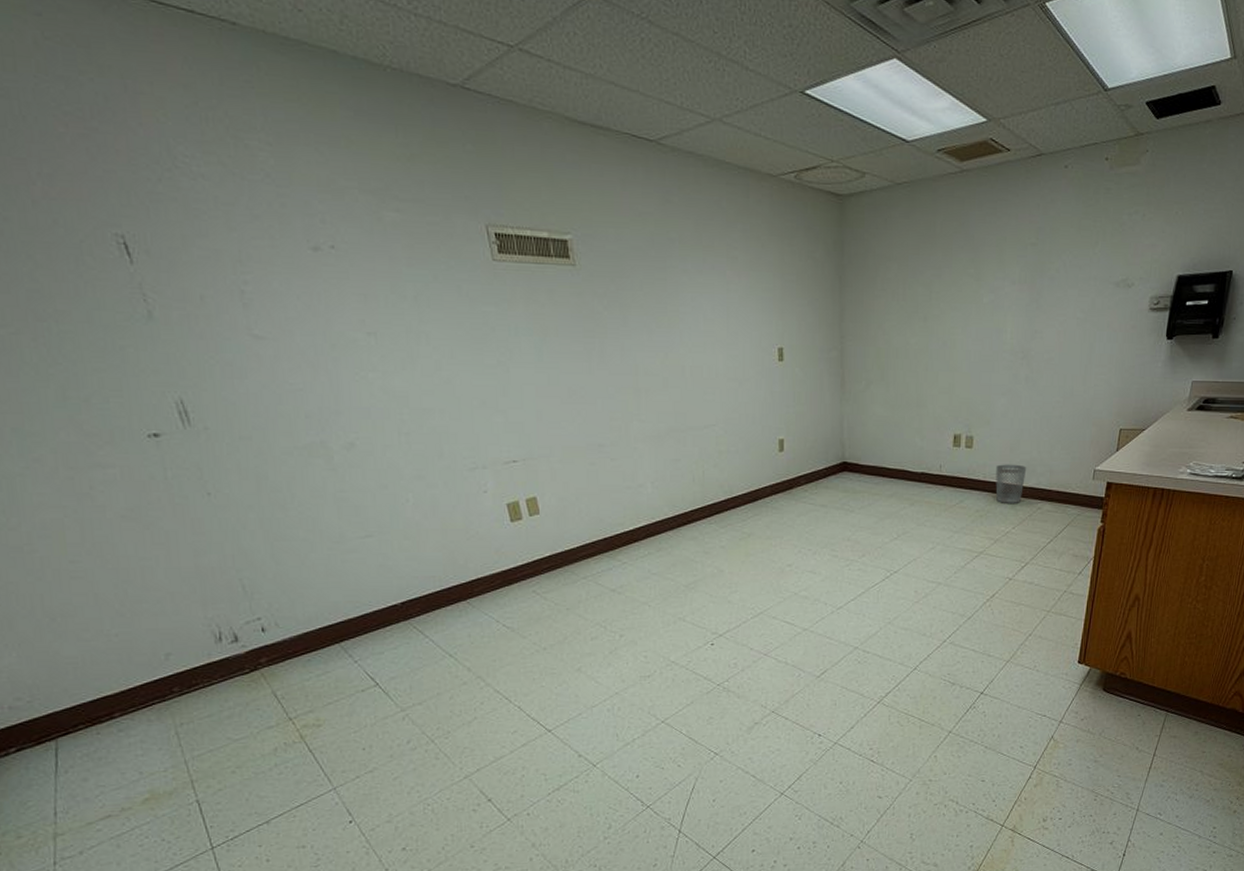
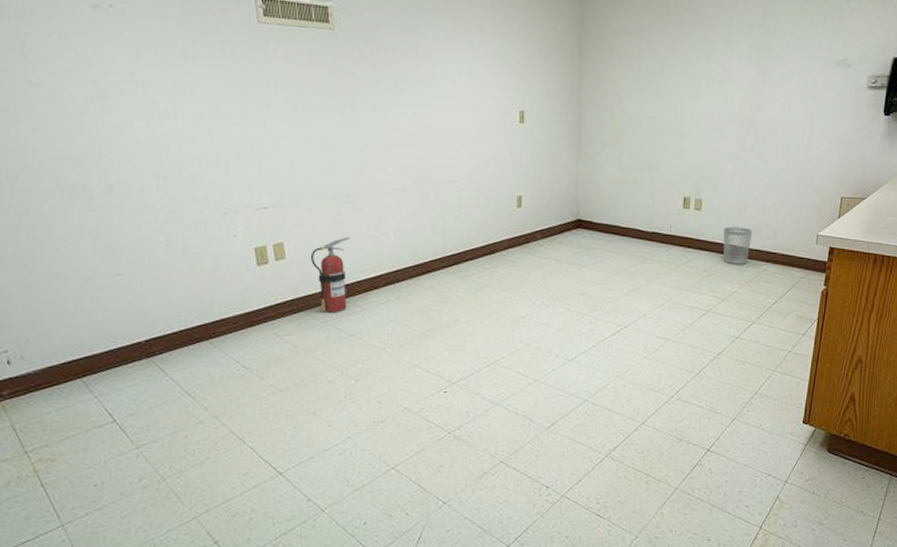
fire extinguisher: none [565,489,607,568] -> present [310,237,349,313]

